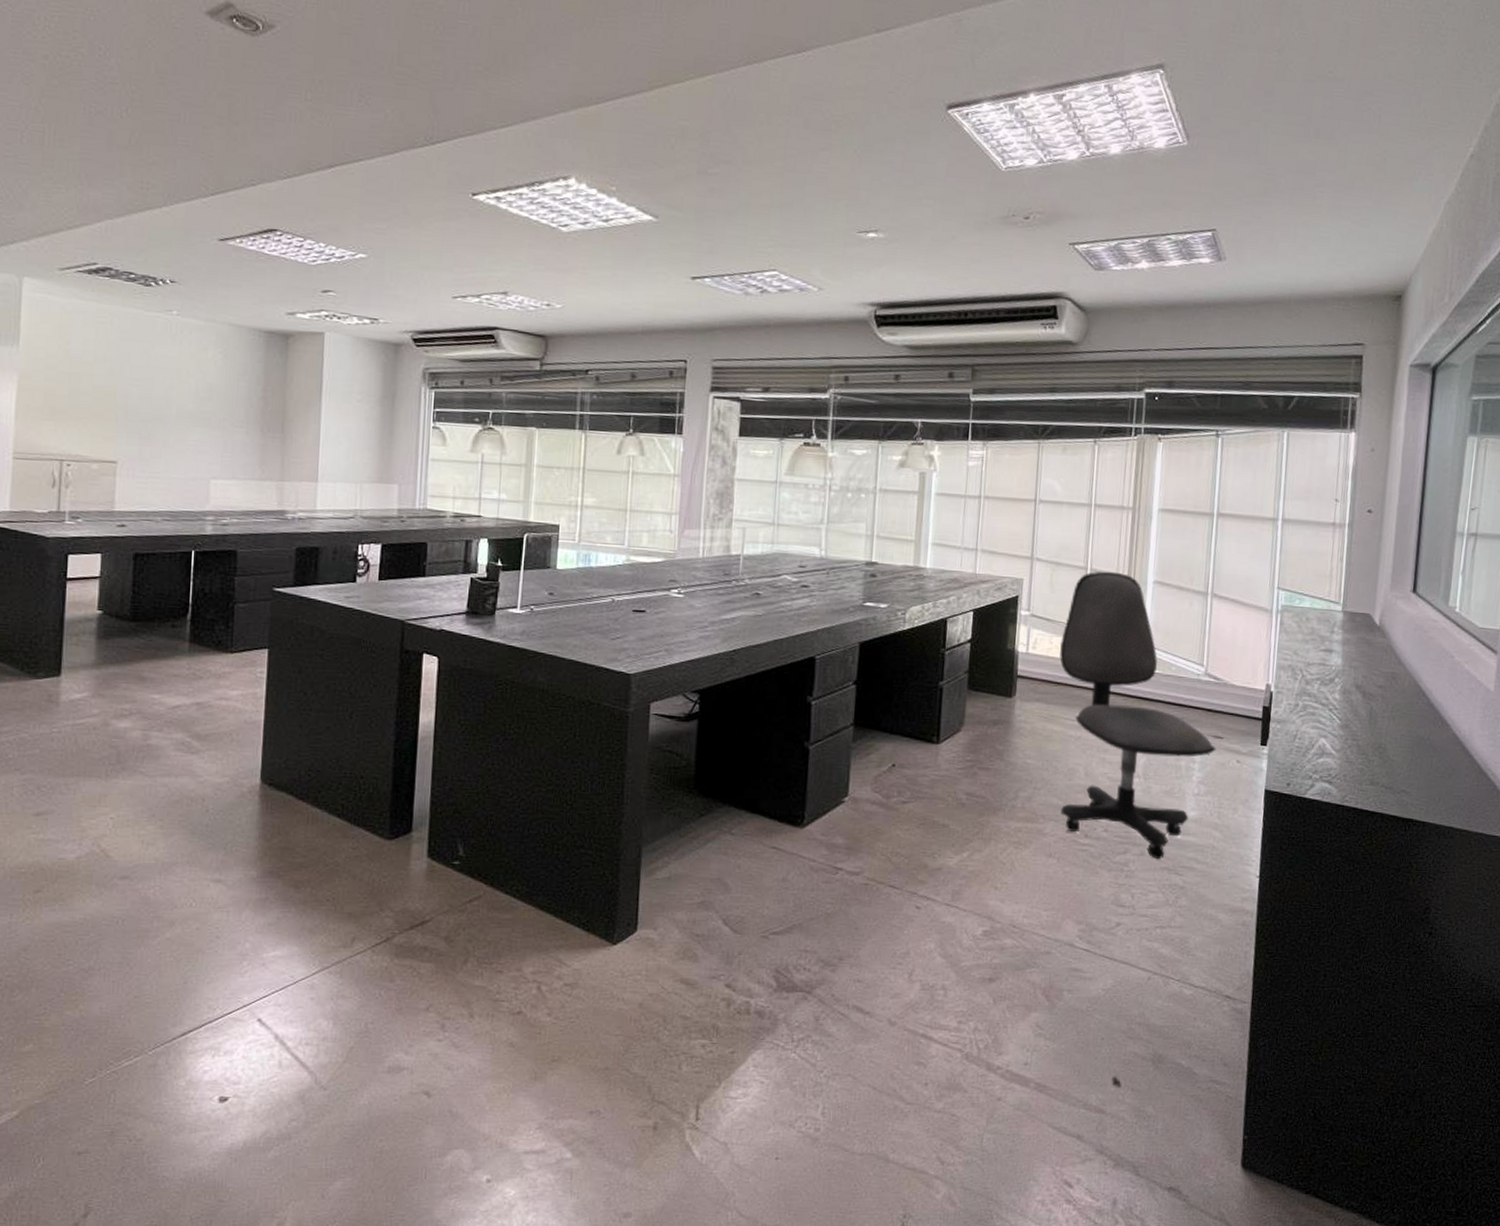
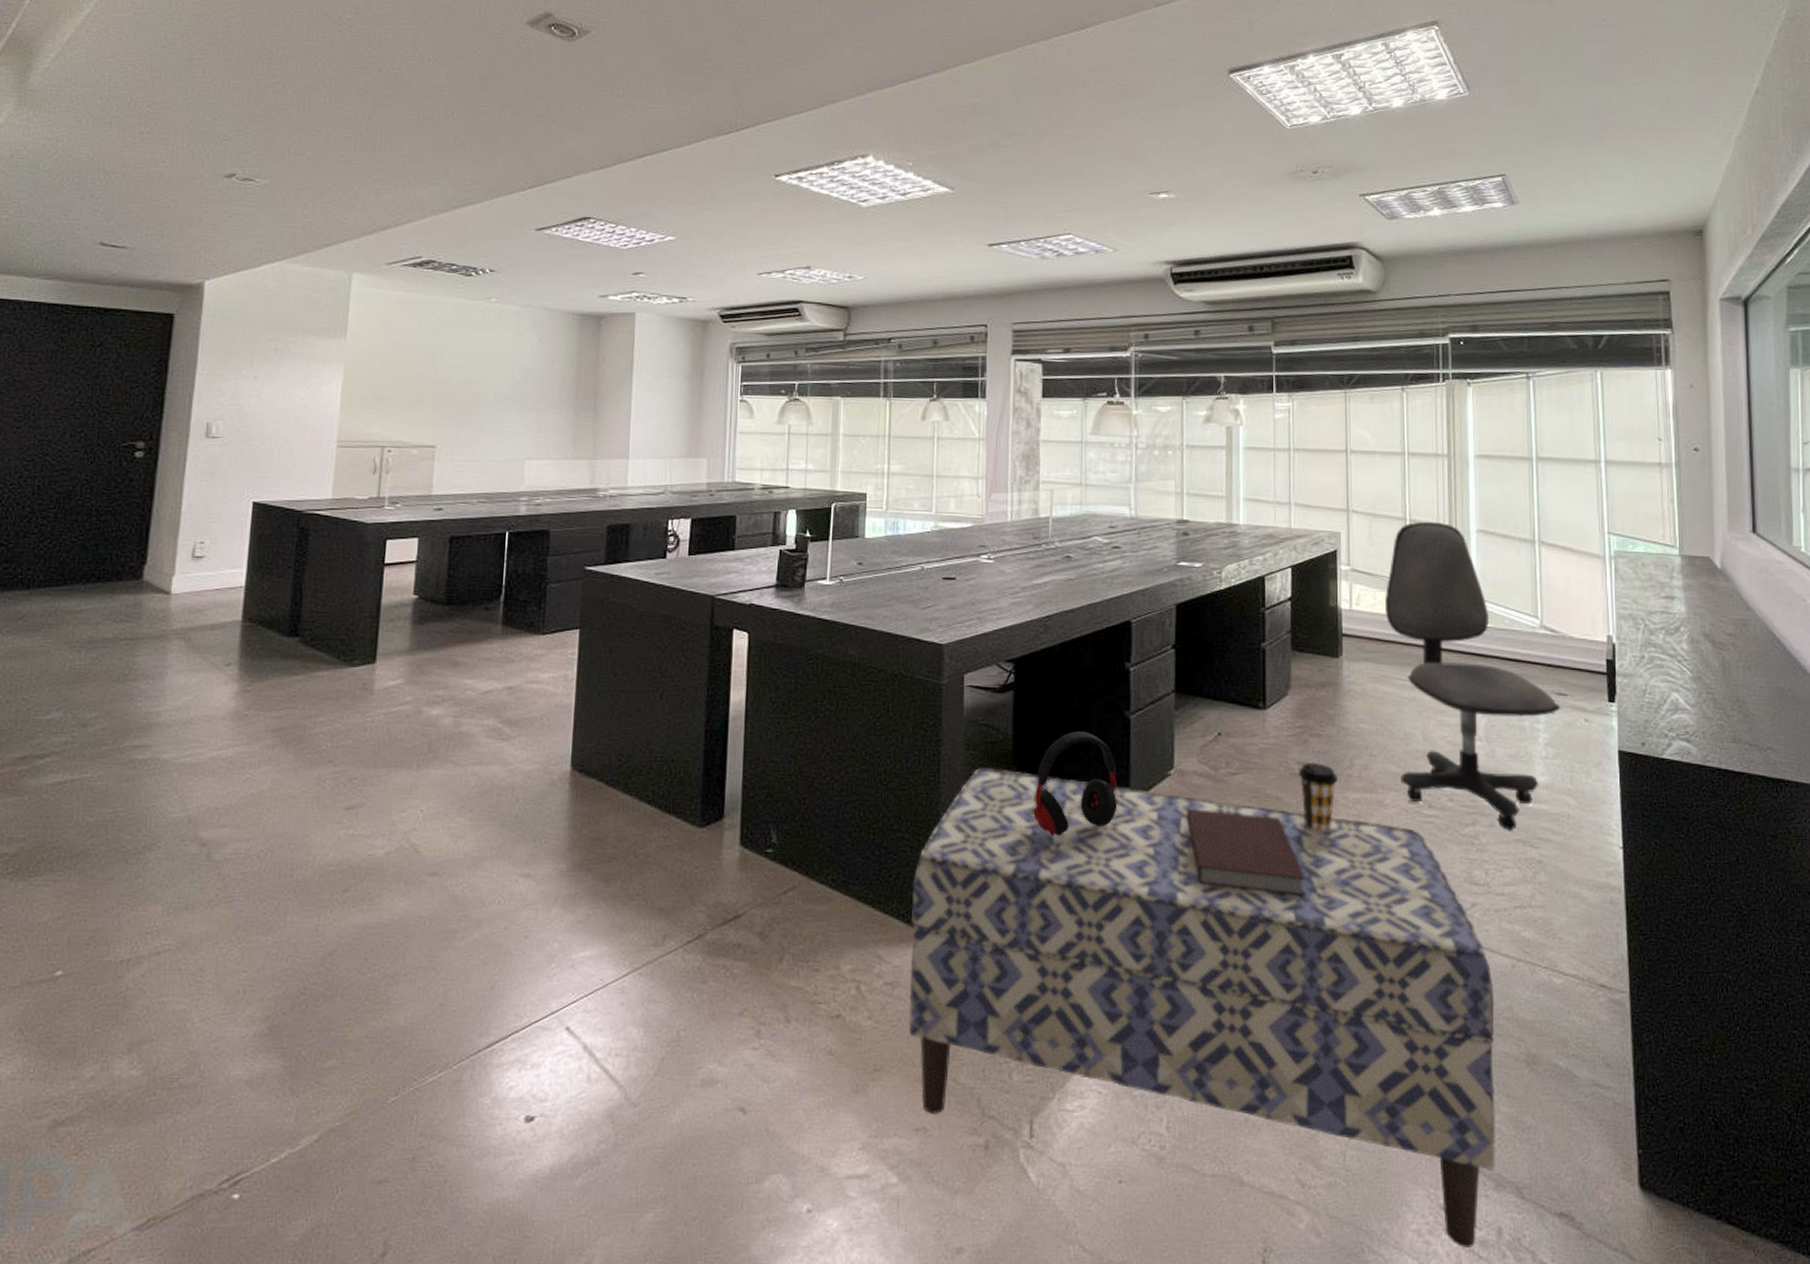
bench: none [586,790,1129,1215] -> present [909,767,1495,1248]
headphones: none [710,759,793,856] -> present [1032,731,1118,837]
notebook: none [857,832,965,914] -> present [1186,808,1305,897]
coffee cup: none [965,794,1002,858] -> present [1298,763,1337,833]

